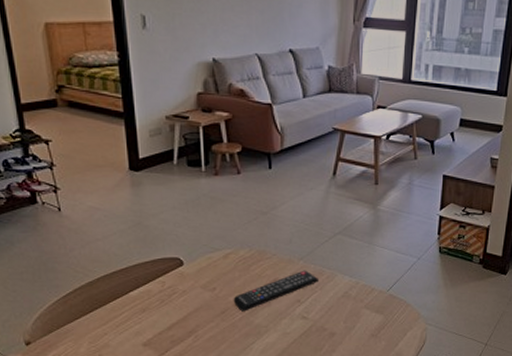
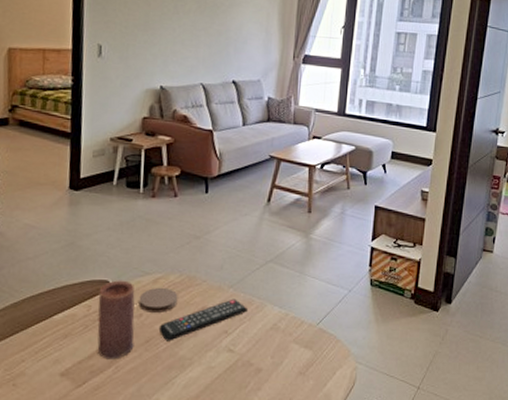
candle: none [171,257,211,330] -> present [97,280,135,360]
coaster: none [211,262,249,286] -> present [139,287,178,313]

